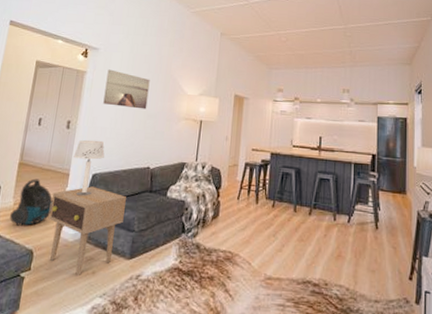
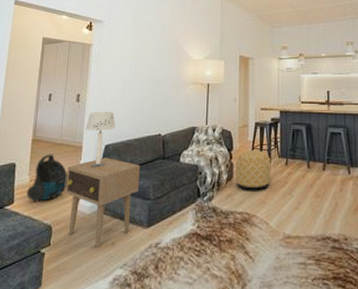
wall art: present [103,69,150,109] -> none [110,40,155,77]
ottoman: none [221,190,258,230] -> present [235,151,271,191]

